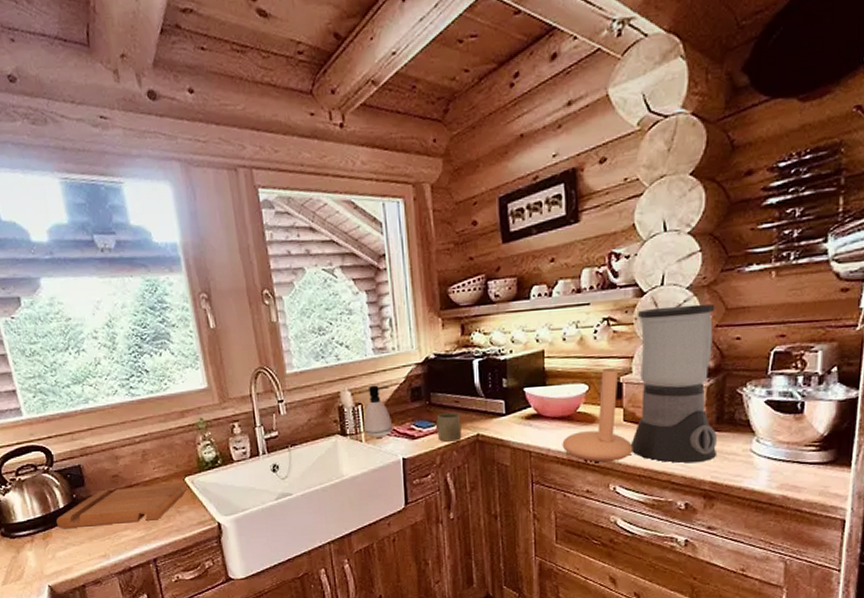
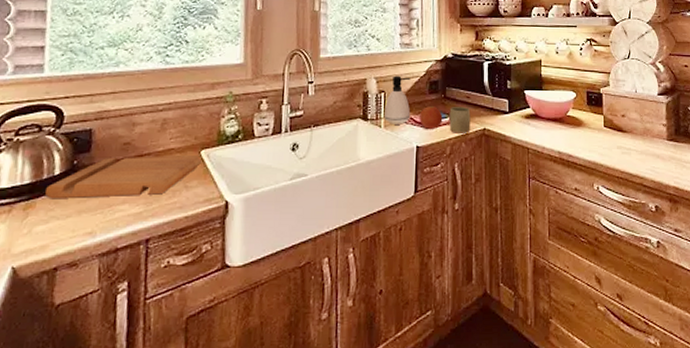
fruit: none [403,415,430,440] -> present [420,106,443,129]
paper towel holder: present [562,367,633,463] -> none [555,79,612,163]
blender: present [630,303,717,463] -> none [610,35,677,168]

